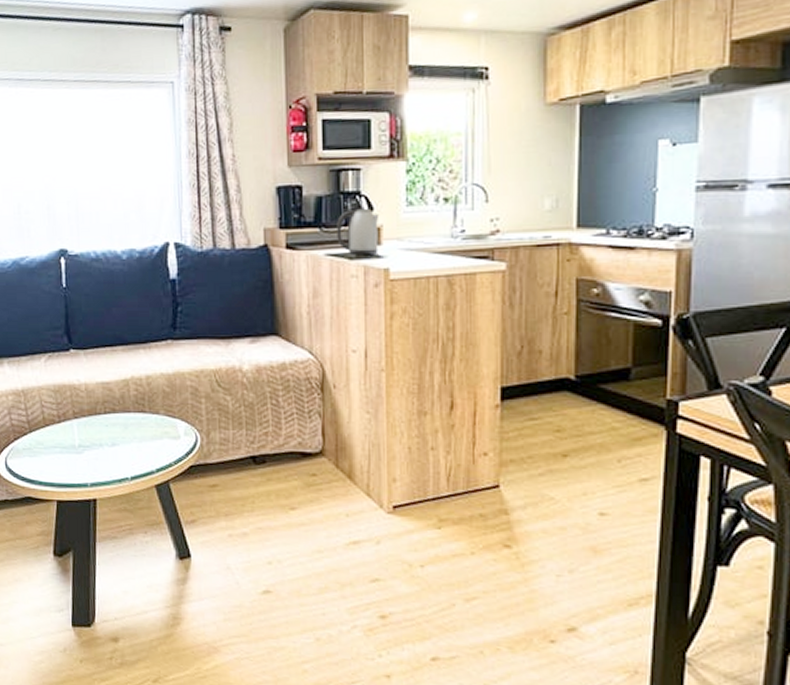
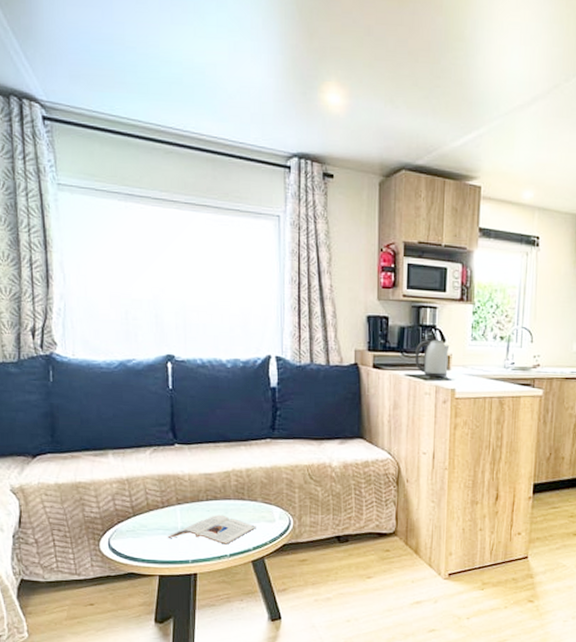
magazine: none [64,430,159,466] -> present [167,514,256,545]

